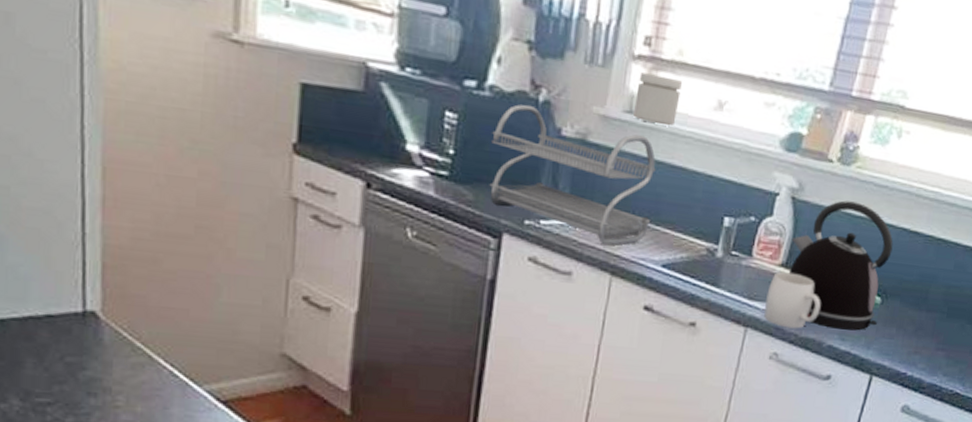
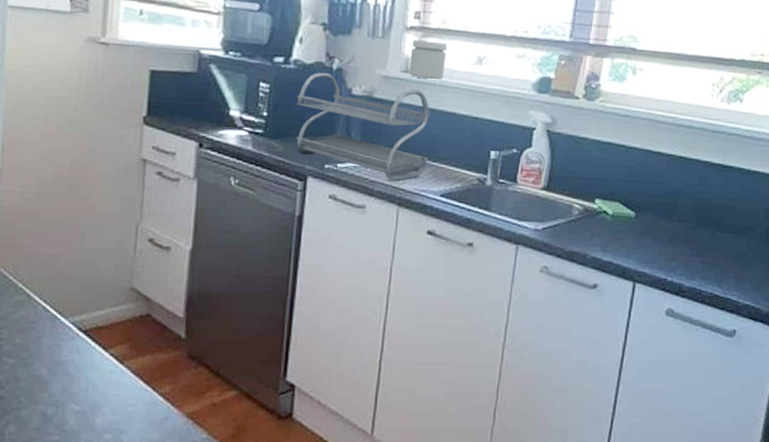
mug: present [764,271,821,329] -> none [532,194,582,244]
kettle: present [788,200,893,331] -> none [550,130,640,243]

